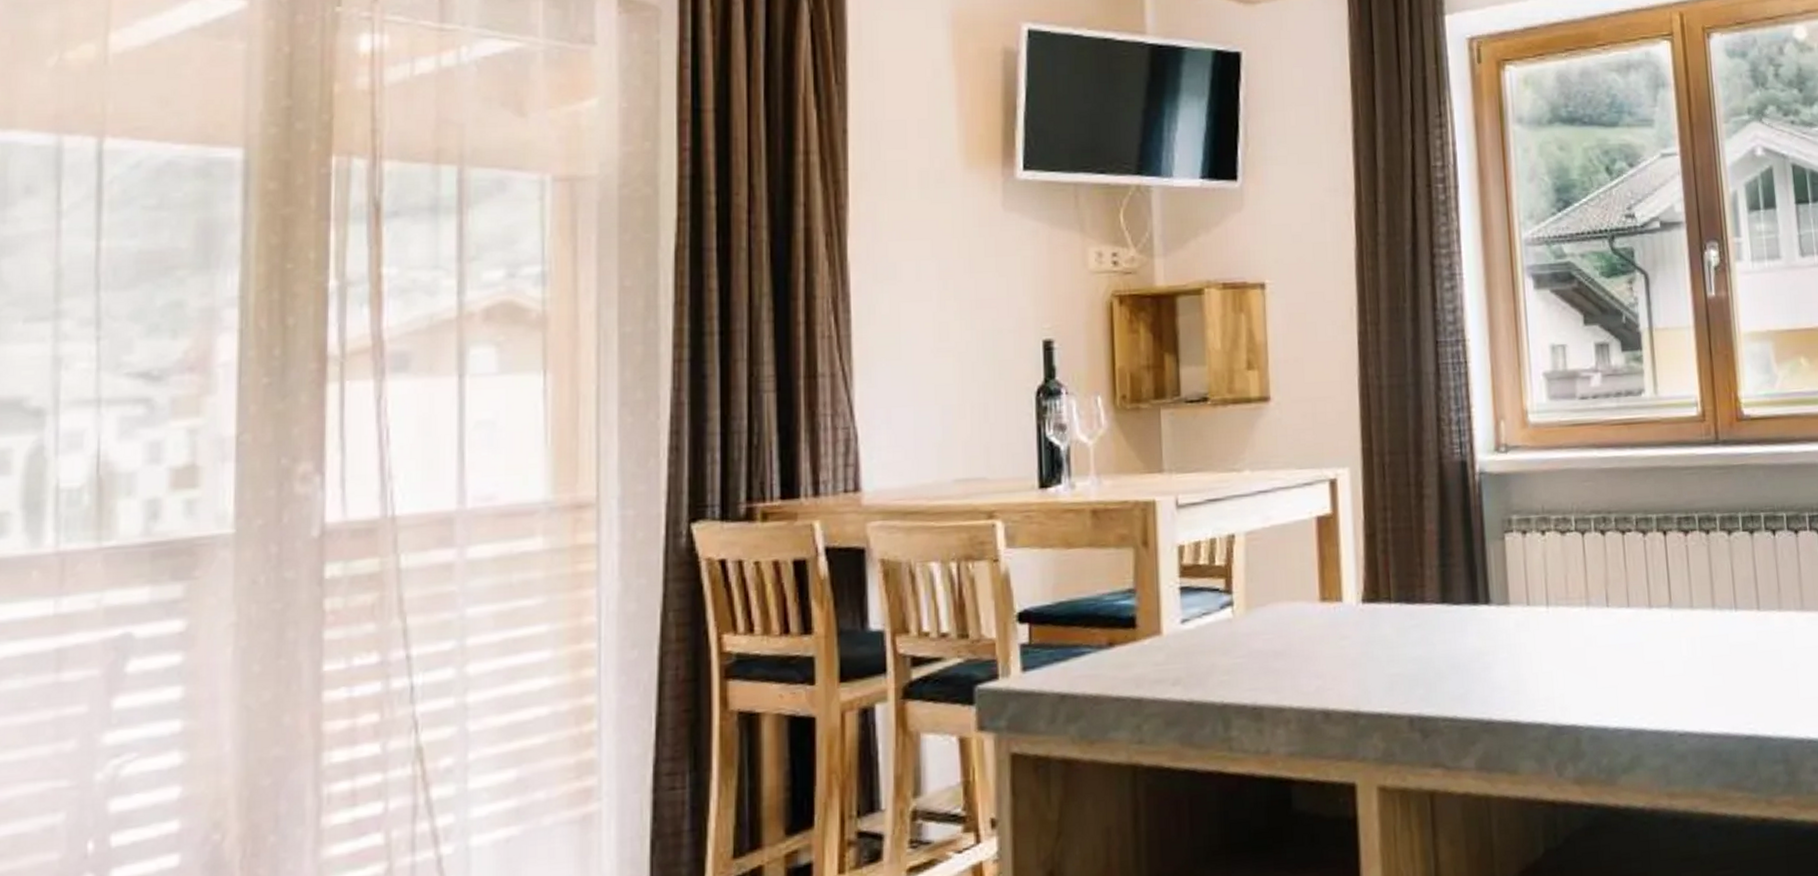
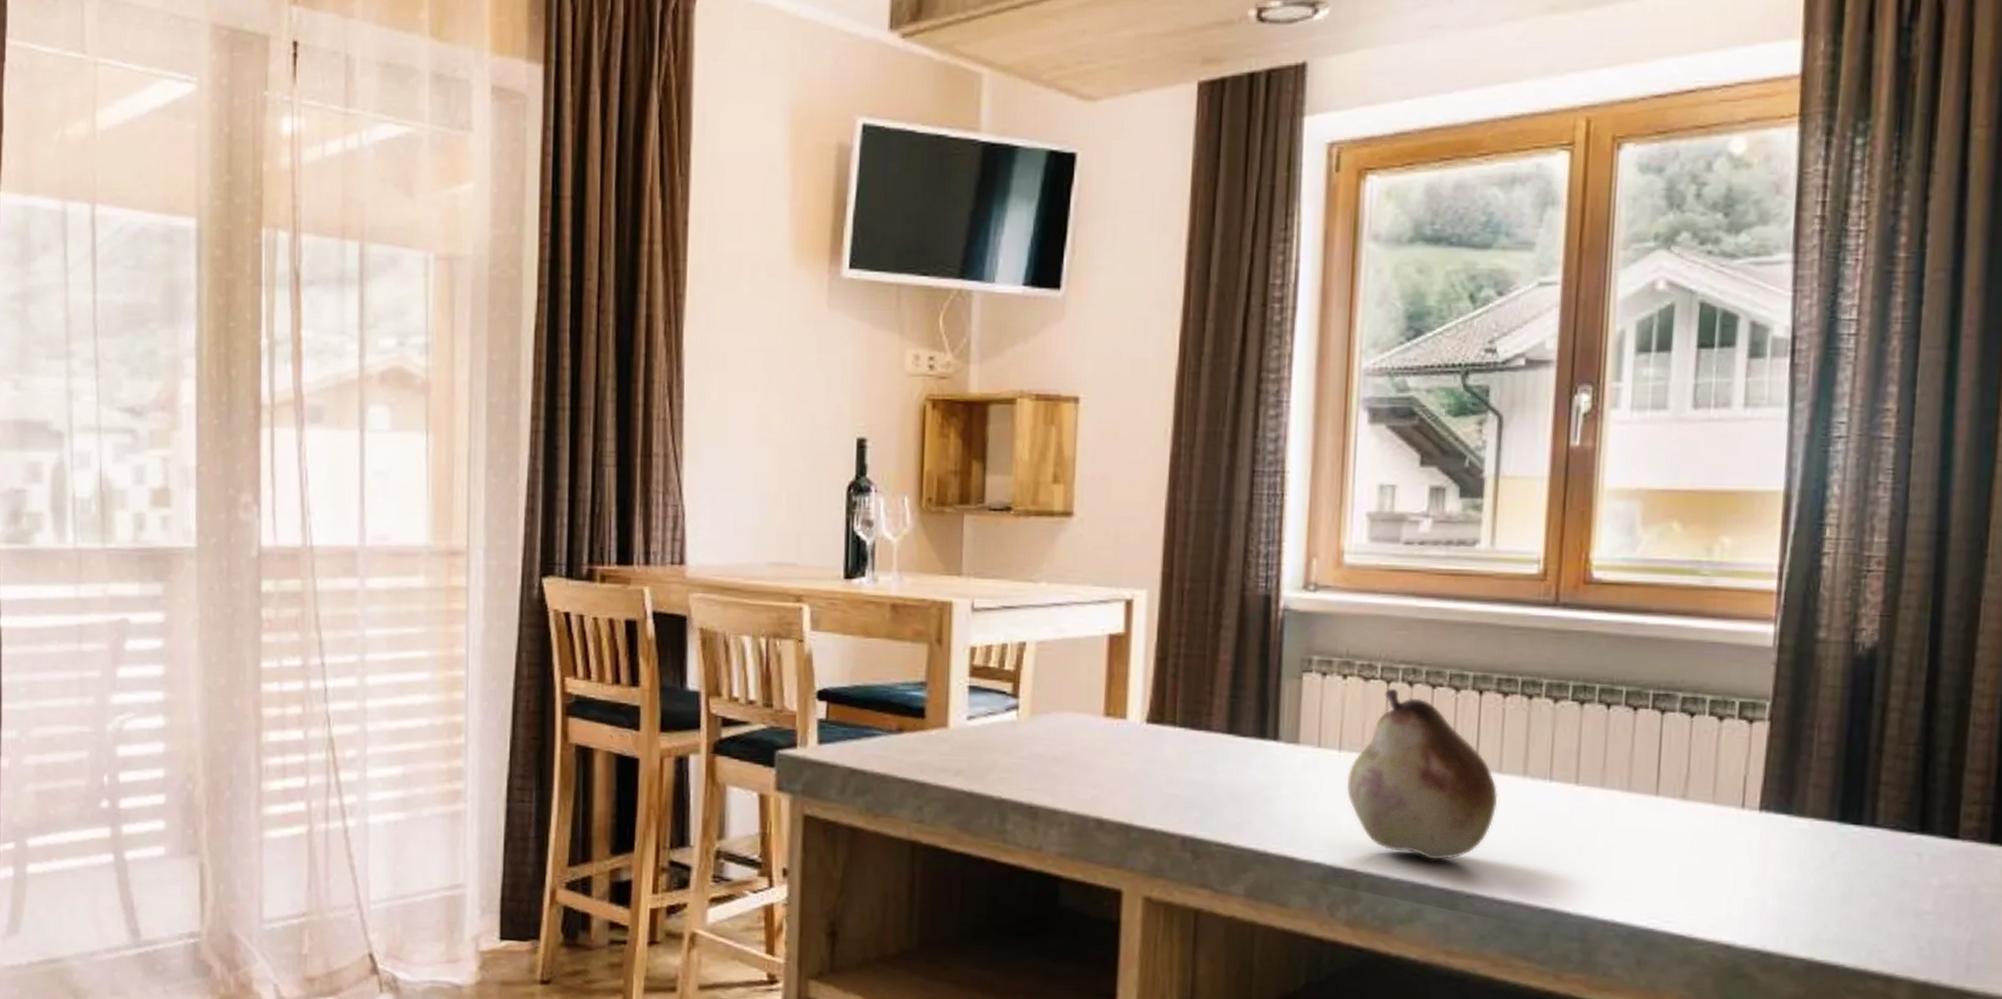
fruit: none [1557,539,1694,705] -> present [1346,689,1498,861]

